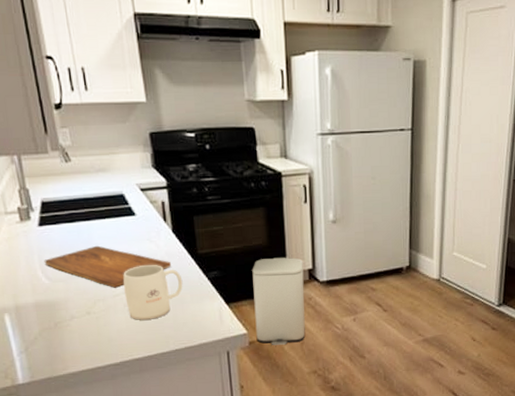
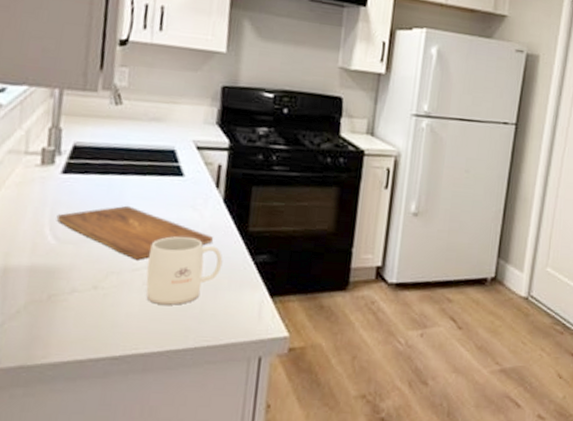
pedal bin: present [252,257,306,346] -> none [298,247,372,358]

